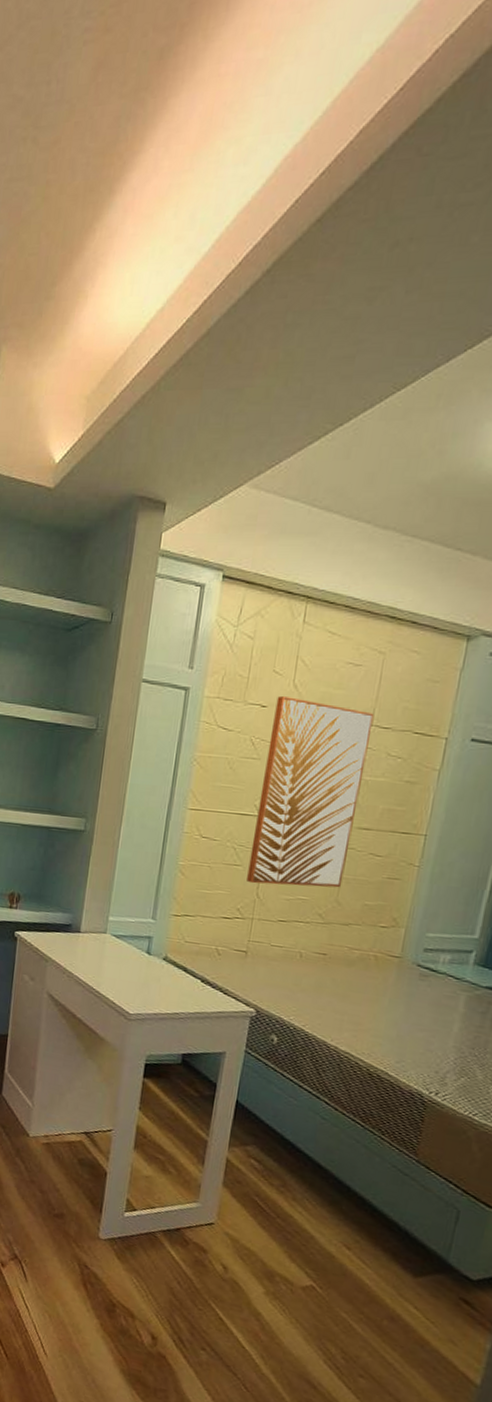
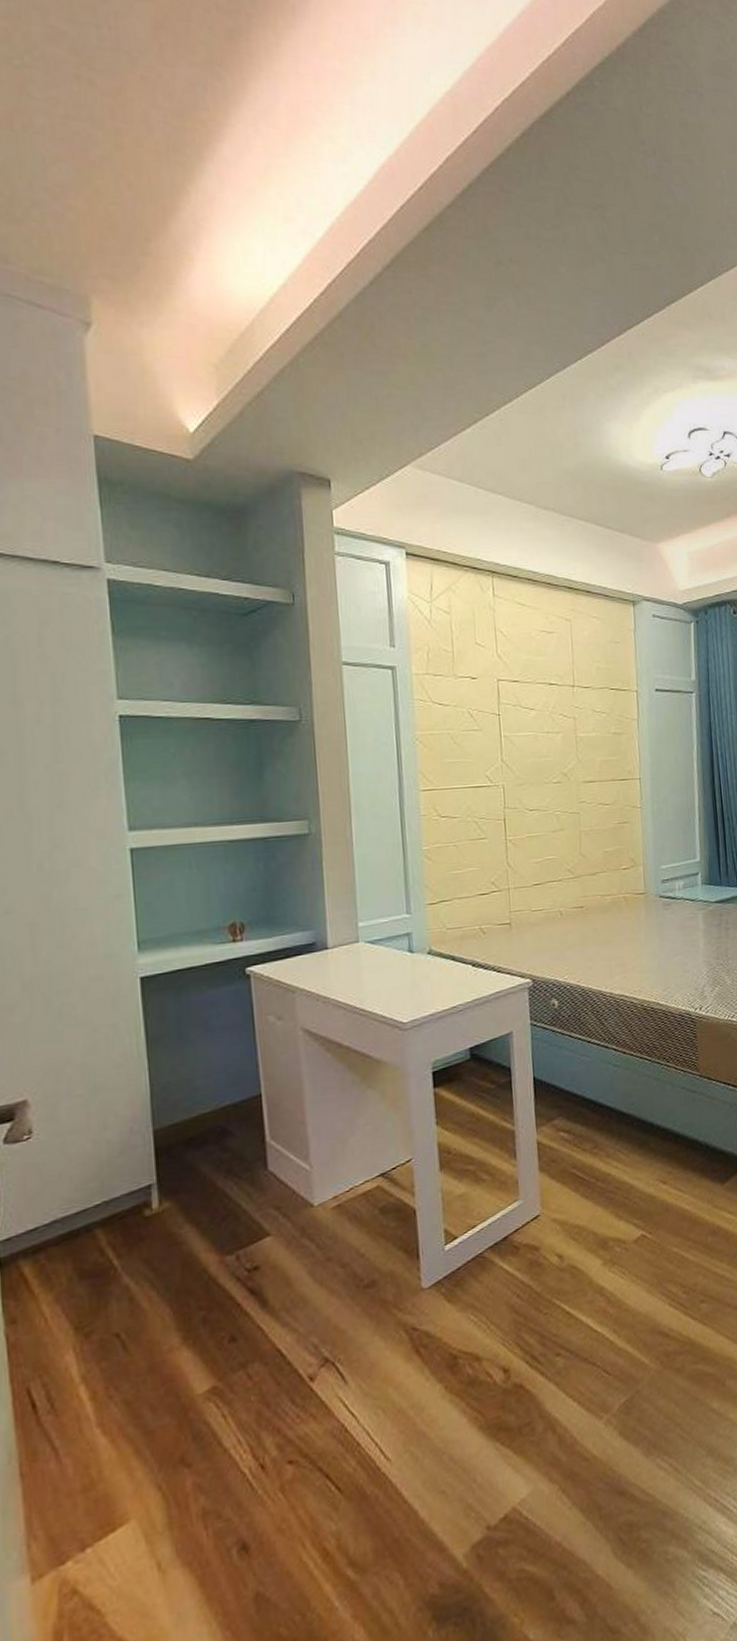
wall art: present [247,695,374,888] -> none [484,666,582,854]

